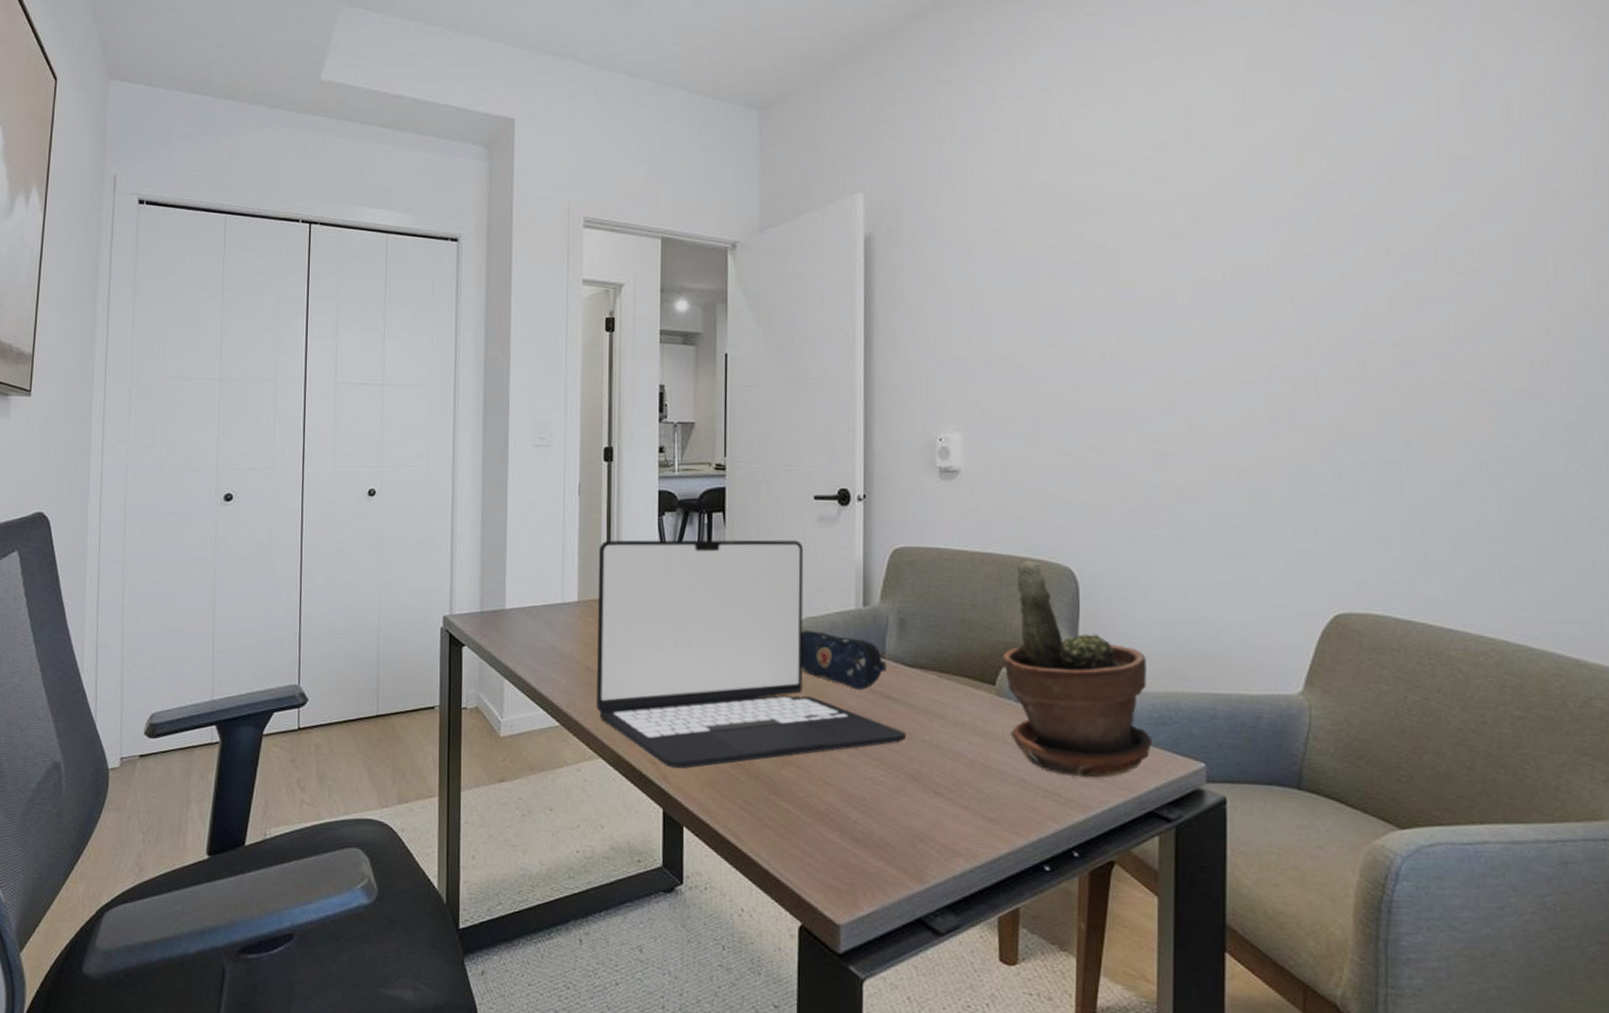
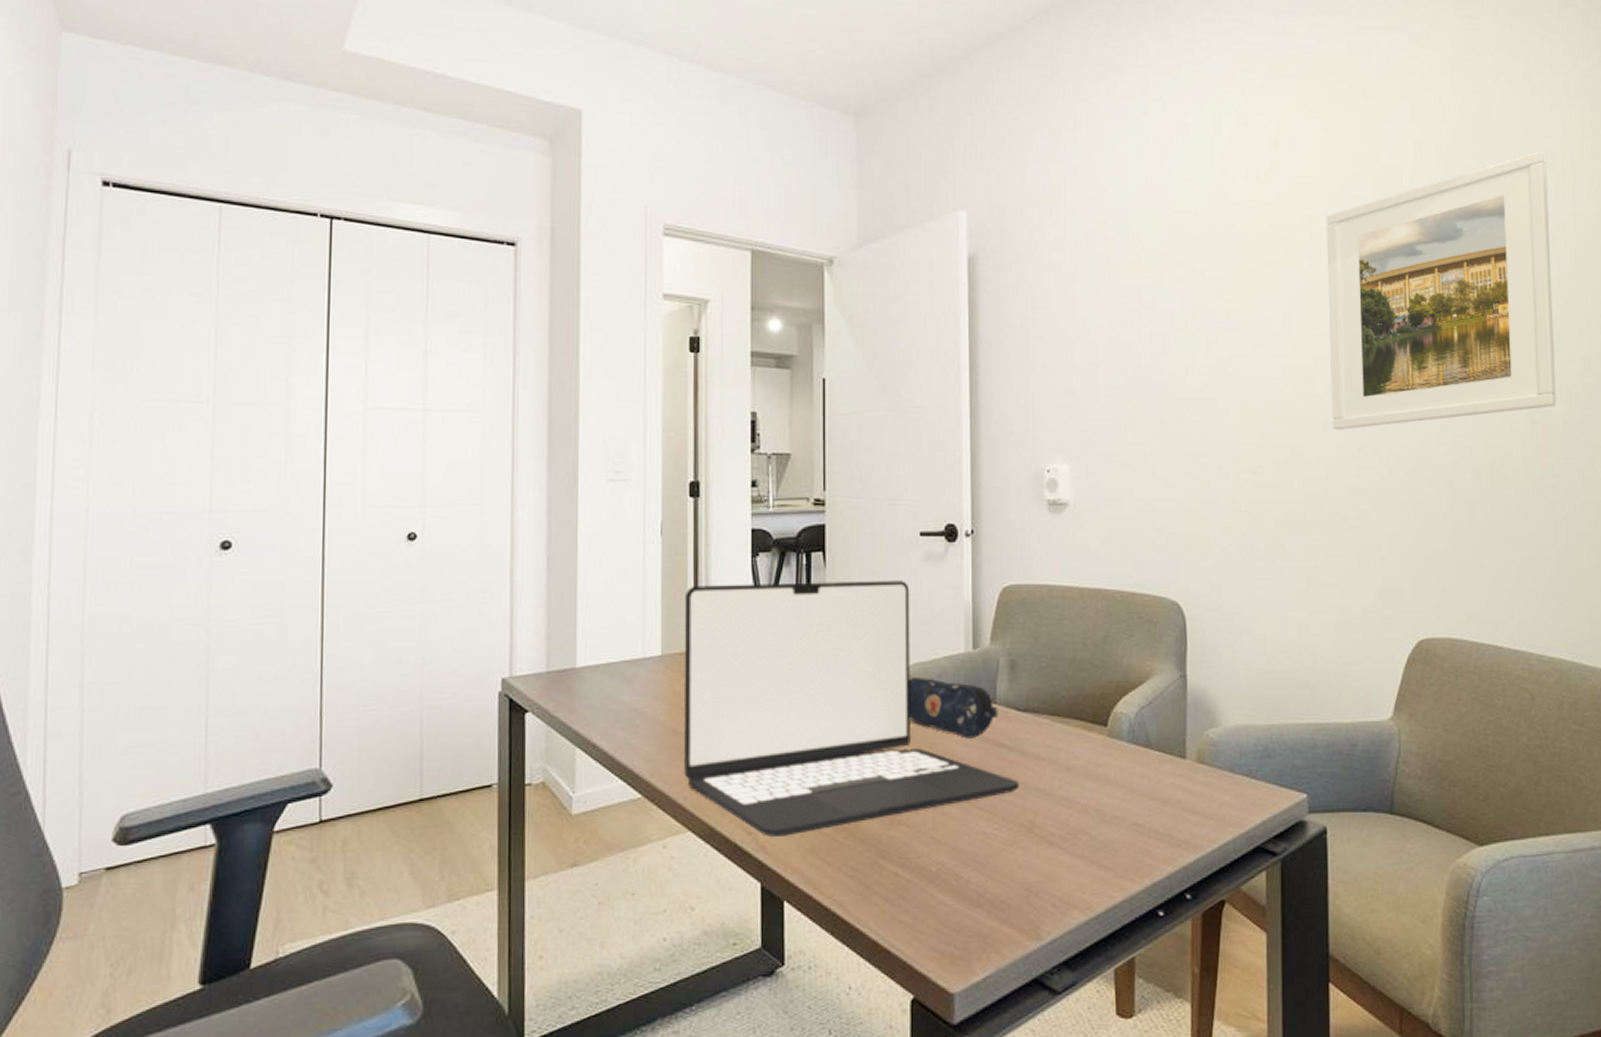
potted plant: present [1002,560,1152,778] -> none [1113,595,1258,817]
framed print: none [1240,103,1505,400] -> present [1326,151,1556,431]

